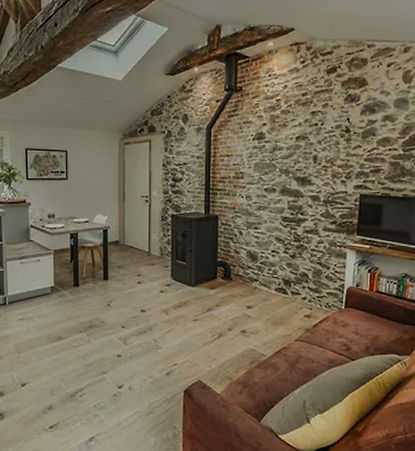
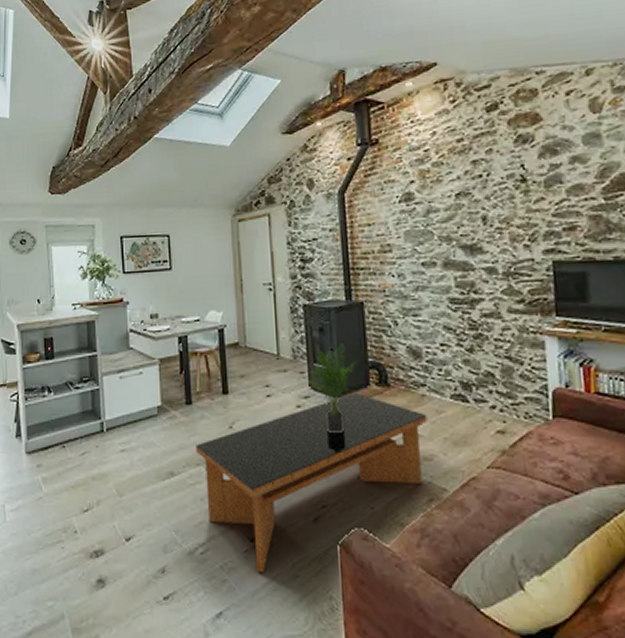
coffee table: none [80,283,257,411] -> present [196,392,428,574]
potted plant: none [168,246,208,313] -> present [305,343,356,434]

